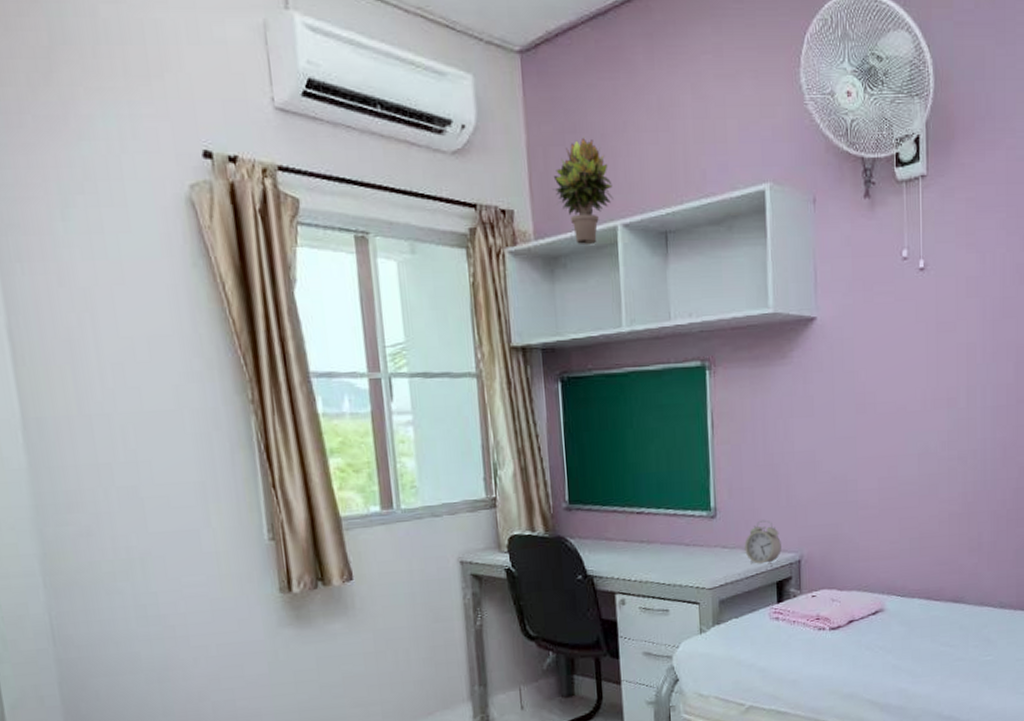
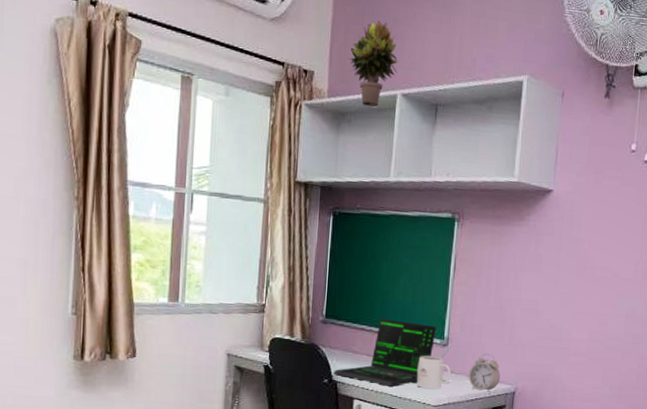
laptop: none [587,495,718,574] -> present [333,318,449,387]
mug: none [684,531,725,571] -> present [417,355,452,390]

